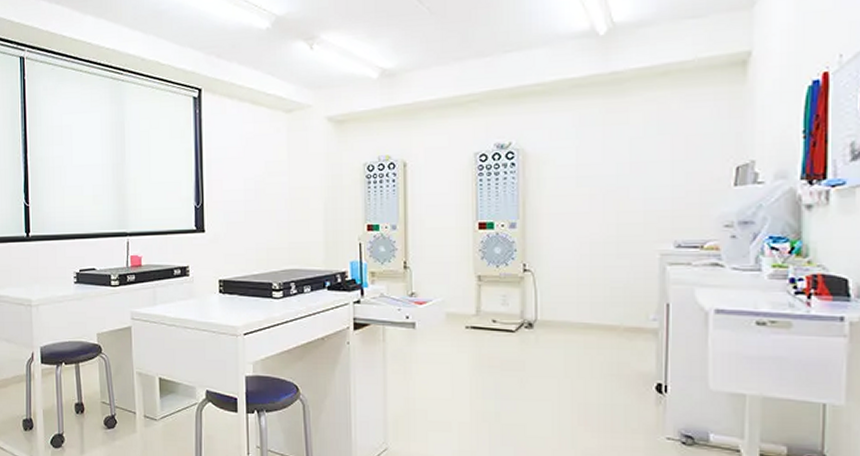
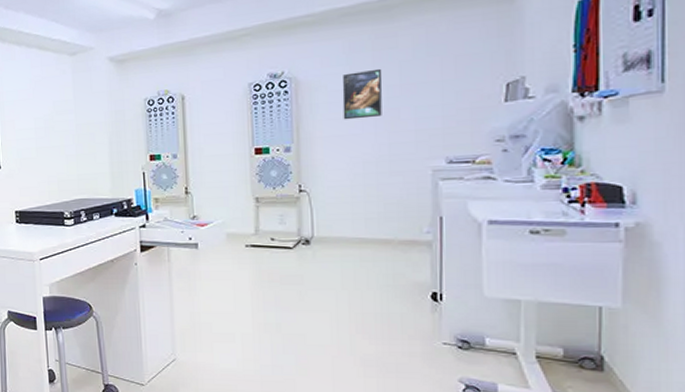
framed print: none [571,144,612,197] -> present [342,68,383,120]

